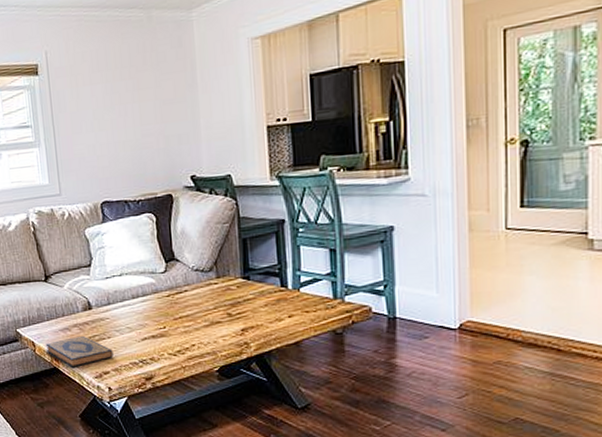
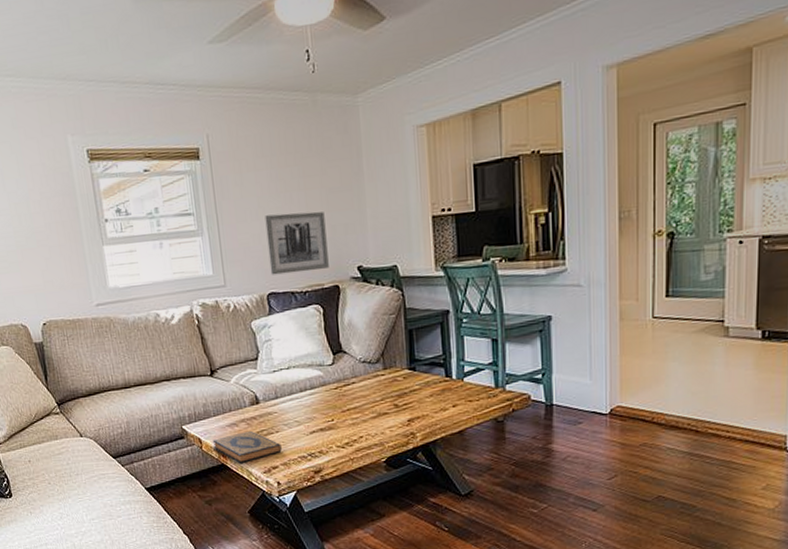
wall art: none [100,122,162,184] -> present [265,211,329,275]

